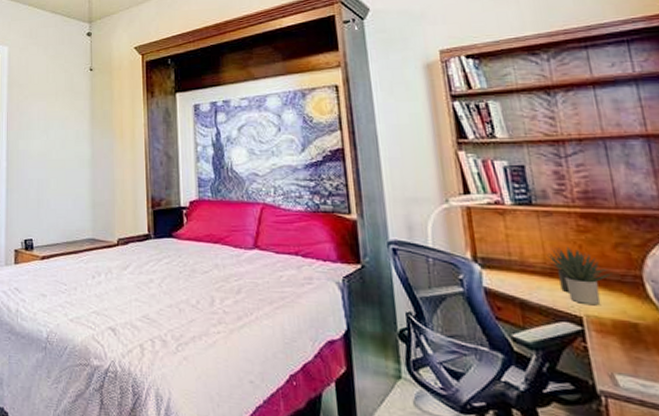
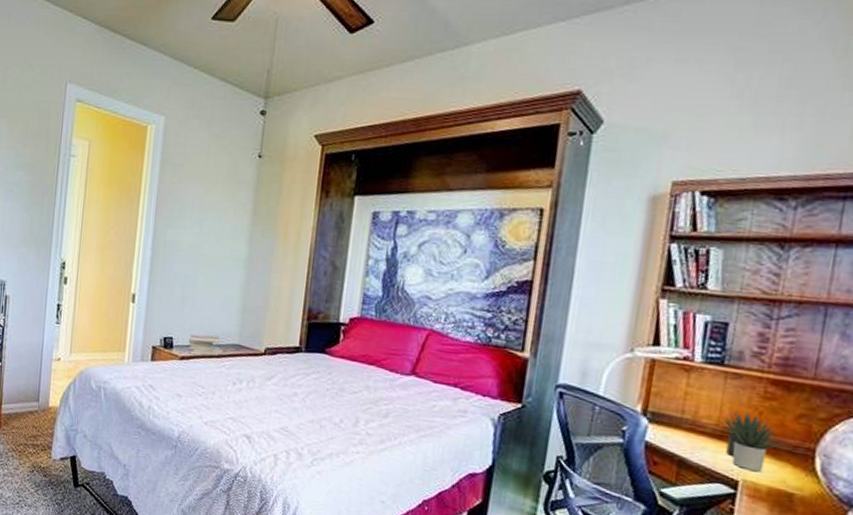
books: none [47,232,80,254] -> present [188,333,223,356]

